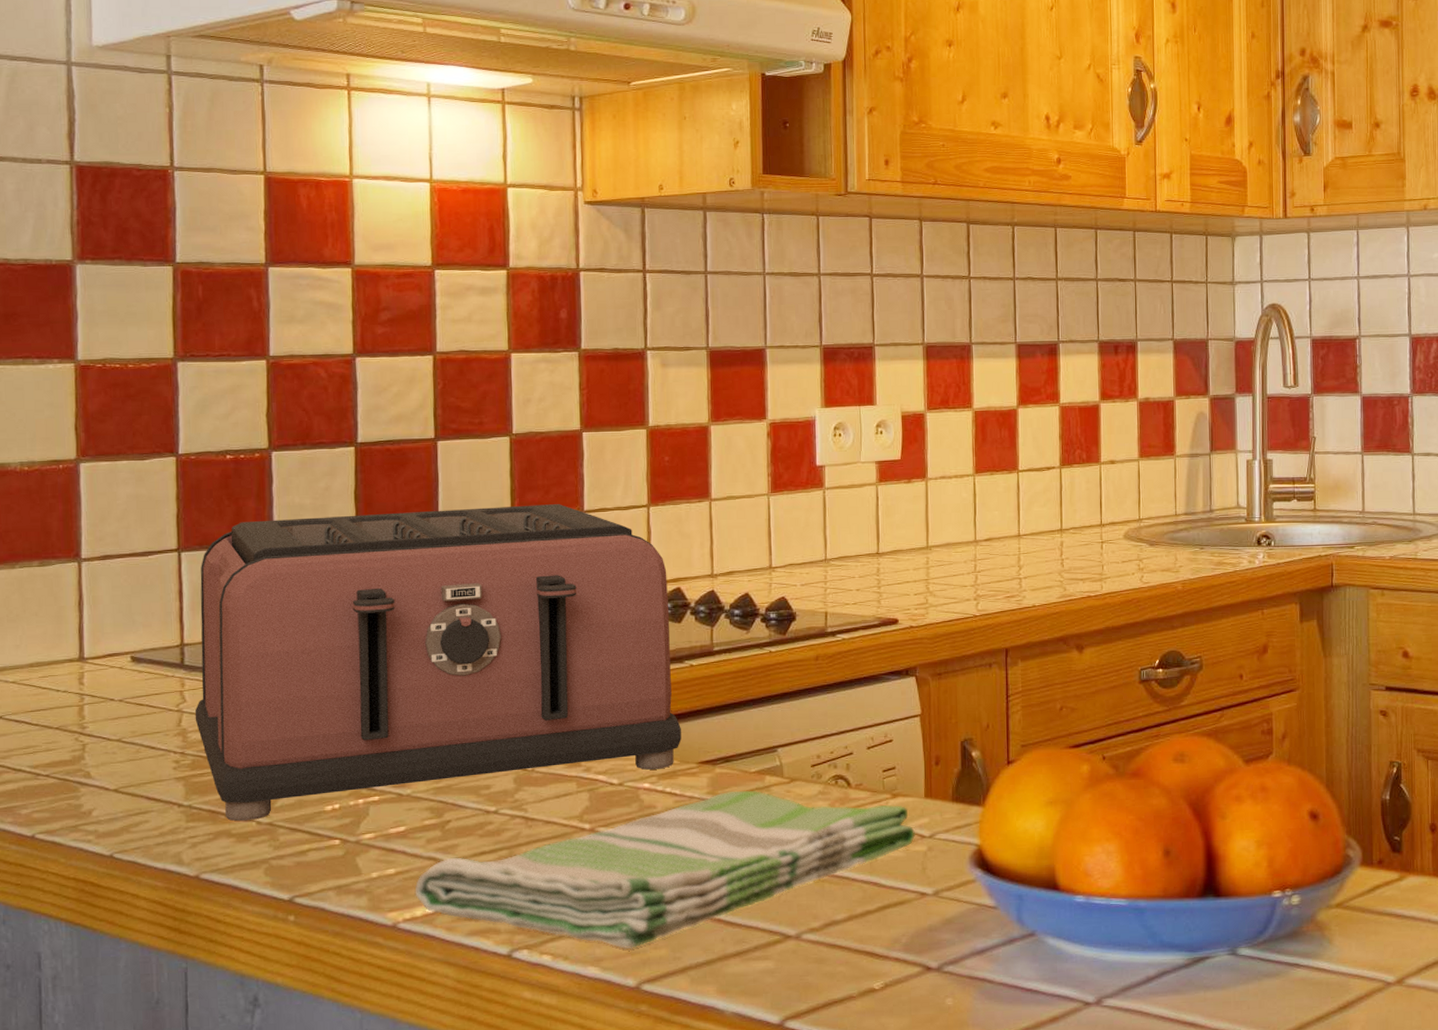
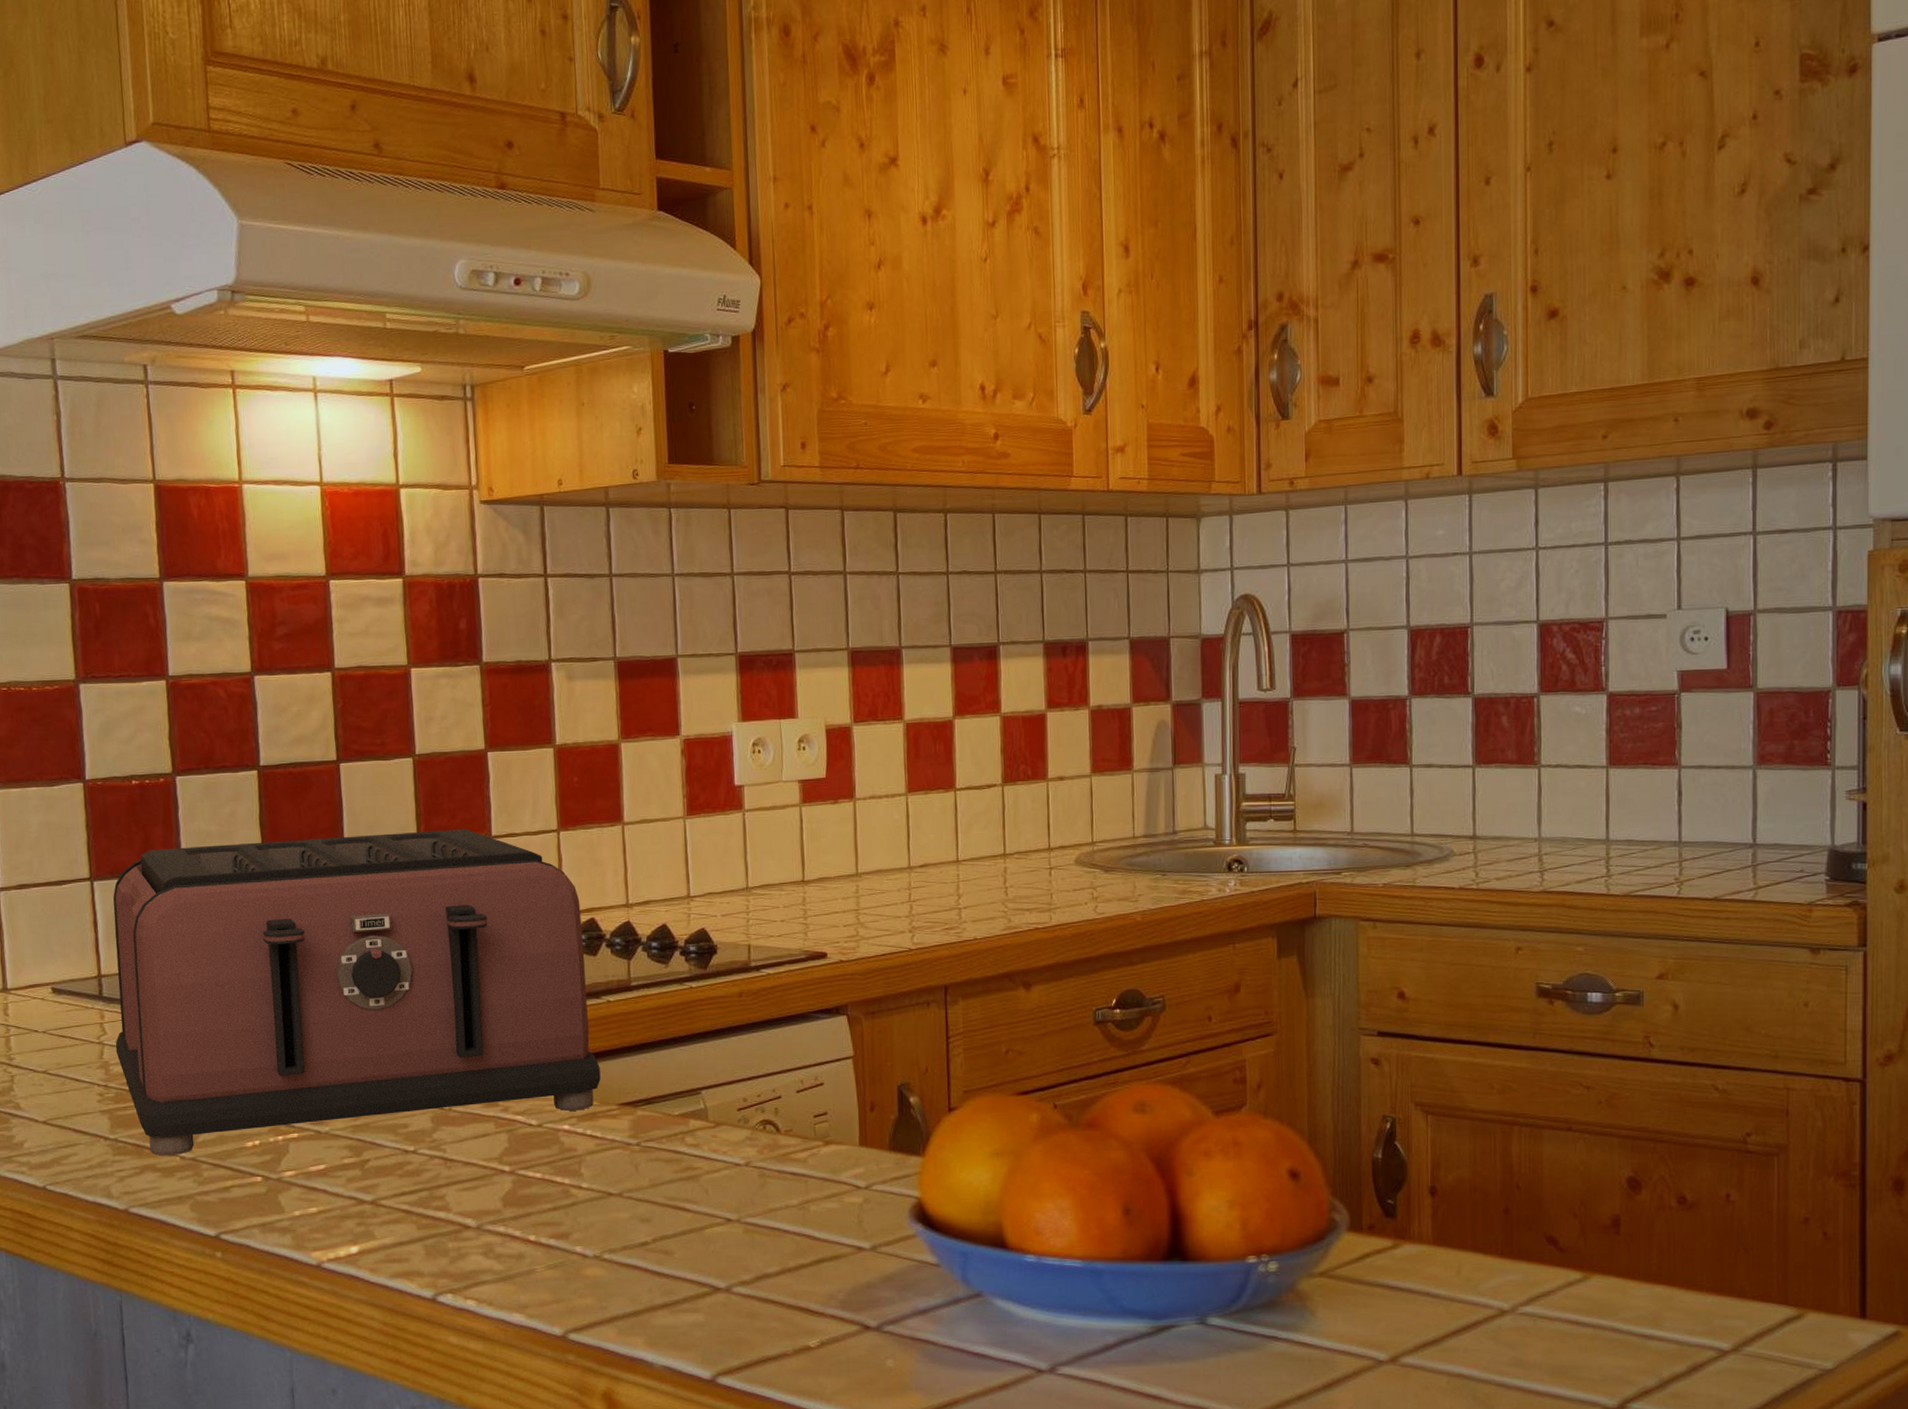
dish towel: present [415,791,915,949] -> none [337,1134,850,1296]

